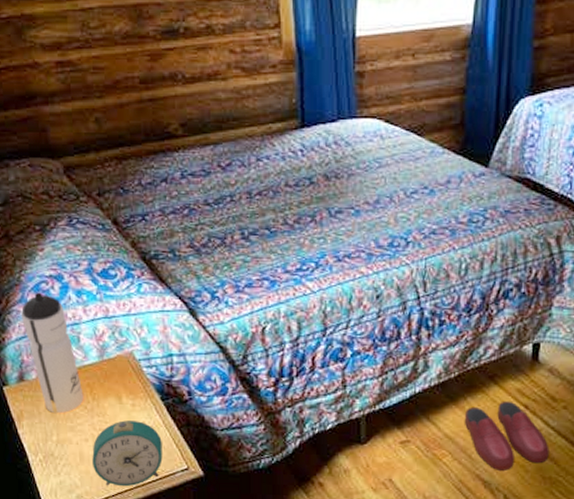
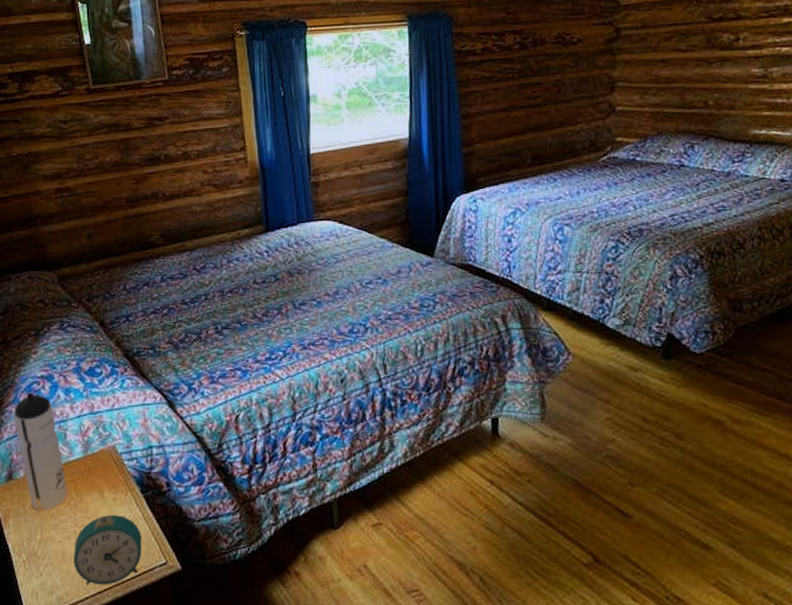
slippers: present [465,401,549,471] -> none [433,477,520,550]

